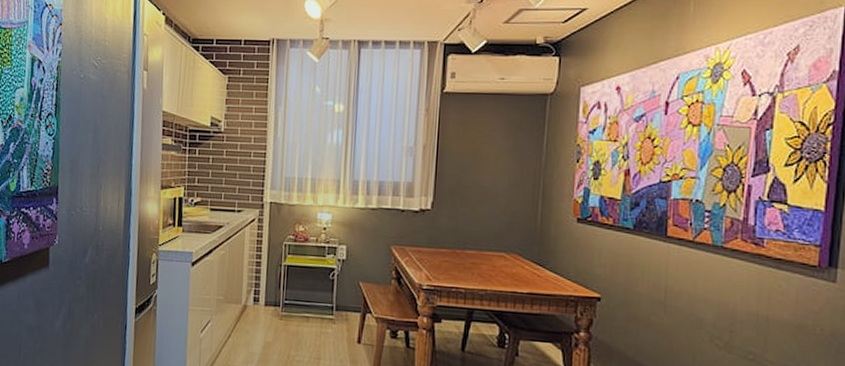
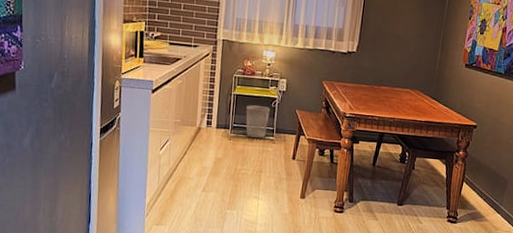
wastebasket: none [299,277,328,317] -> present [246,105,271,138]

